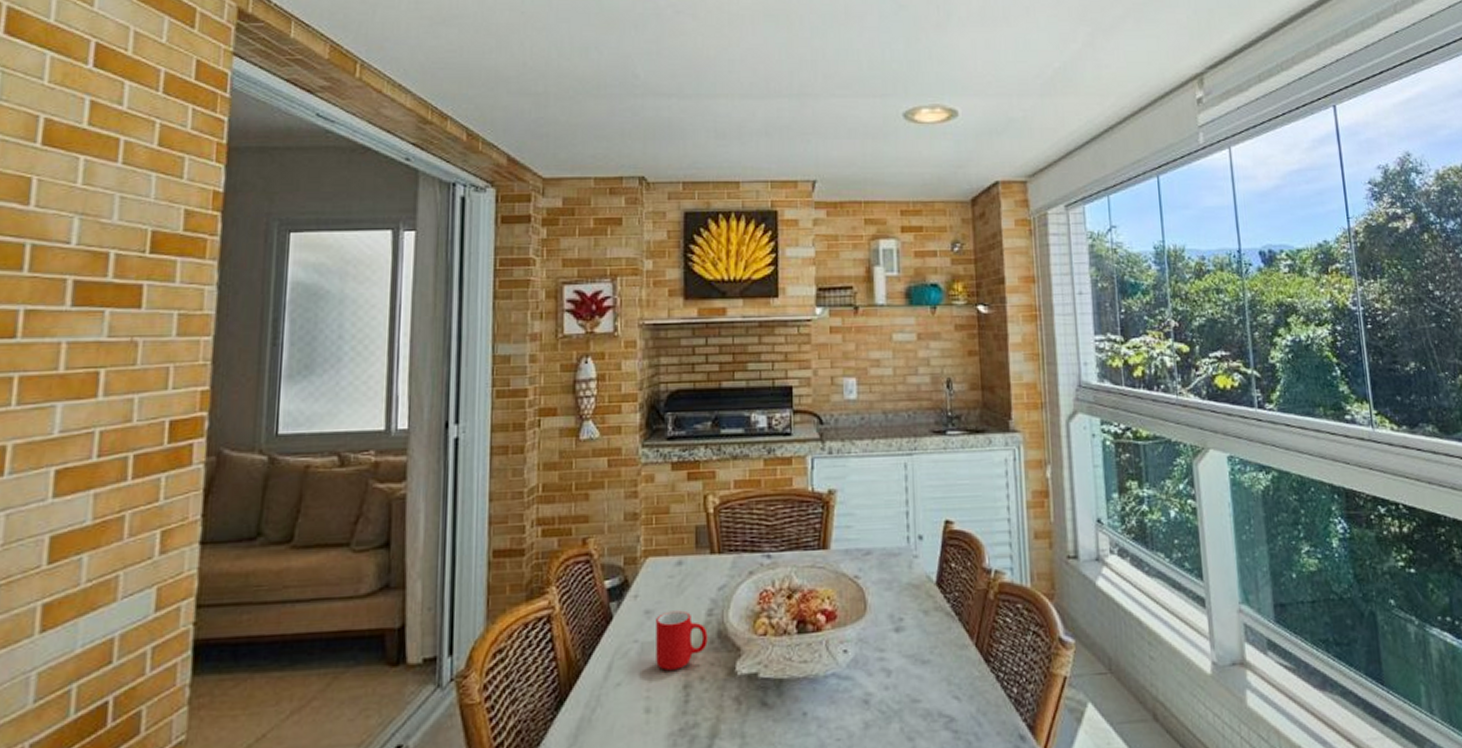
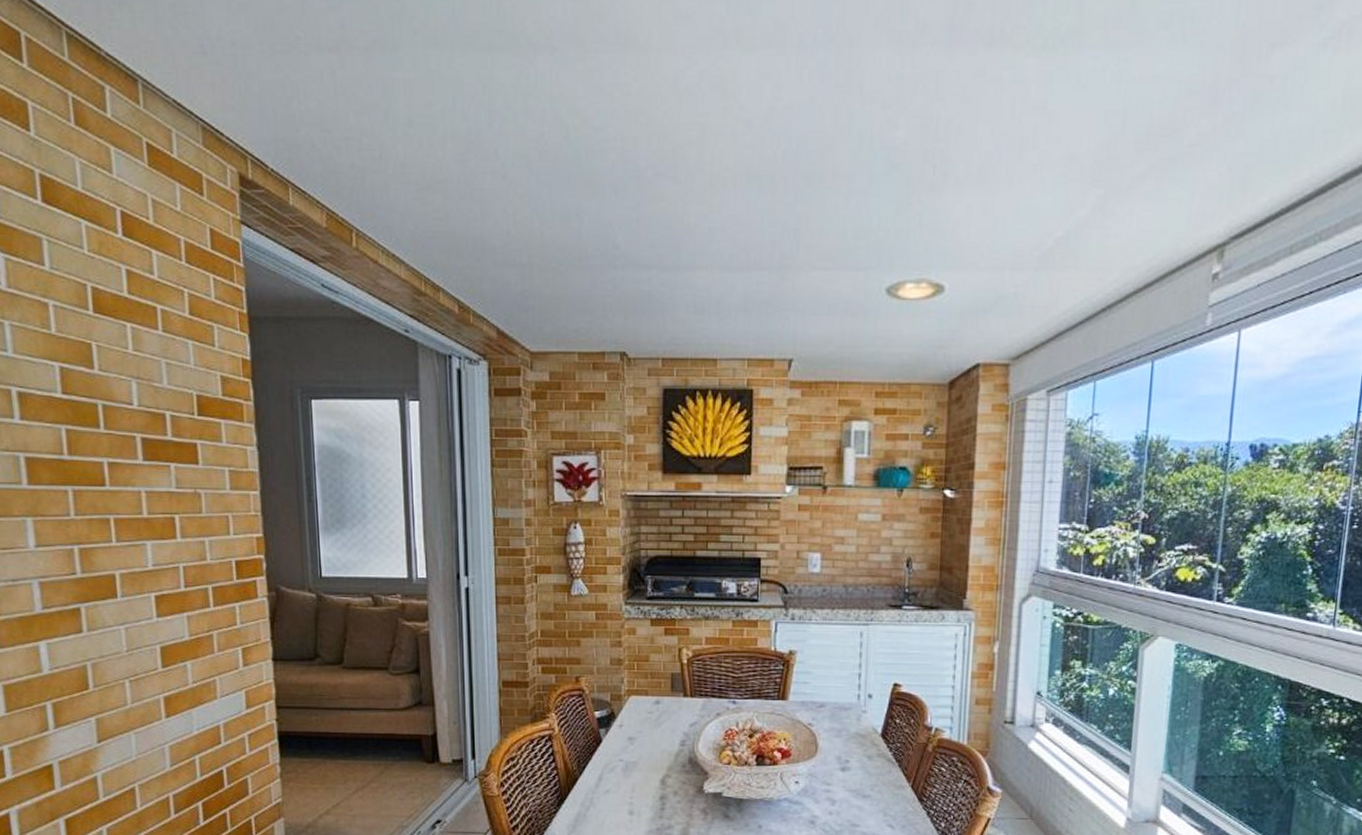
cup: present [656,610,708,671] -> none [638,739,681,785]

